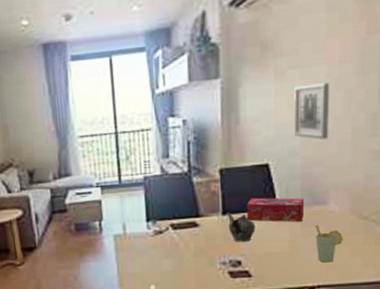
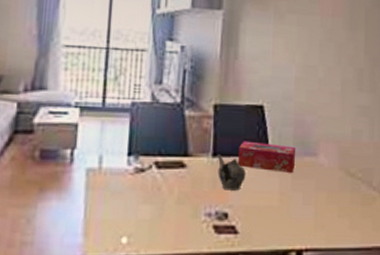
wall art: present [294,82,329,140] -> none [290,31,322,88]
cup: present [315,225,343,263] -> none [305,179,332,222]

